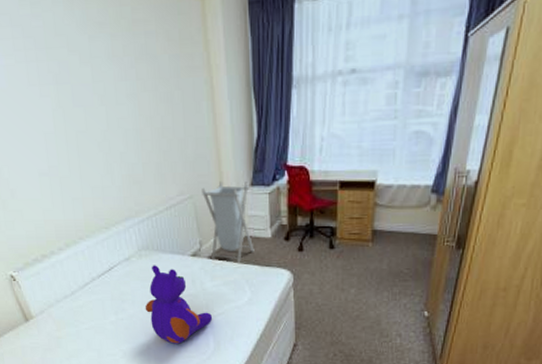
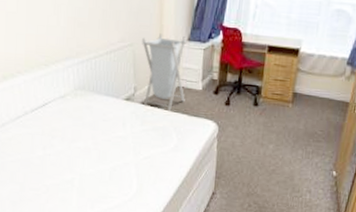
stuffed bear: present [145,265,213,344] -> none [73,105,139,184]

